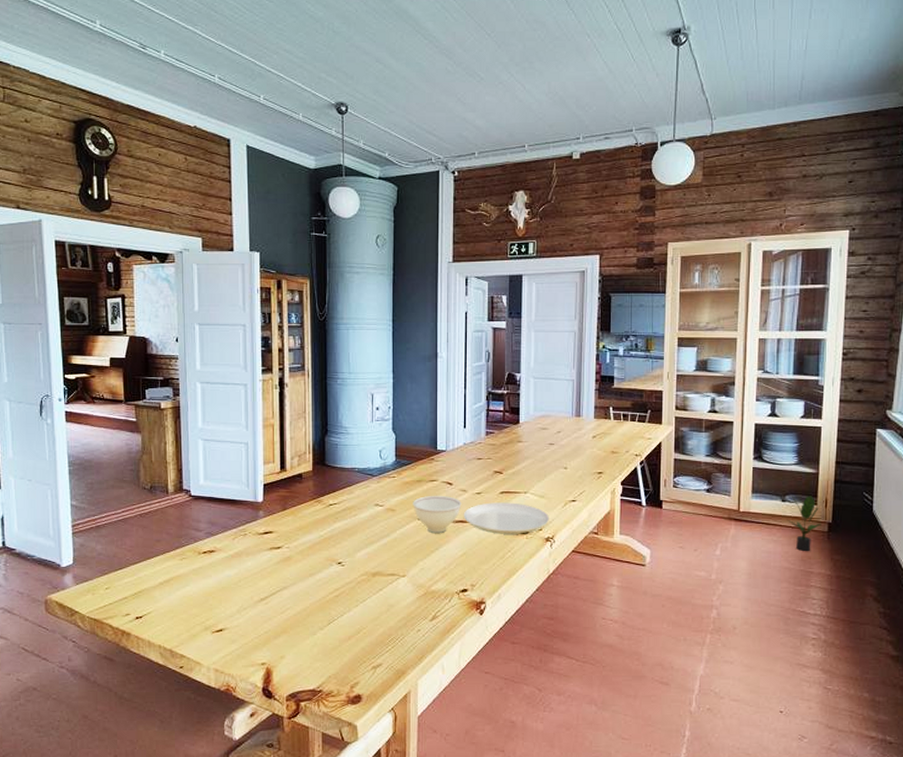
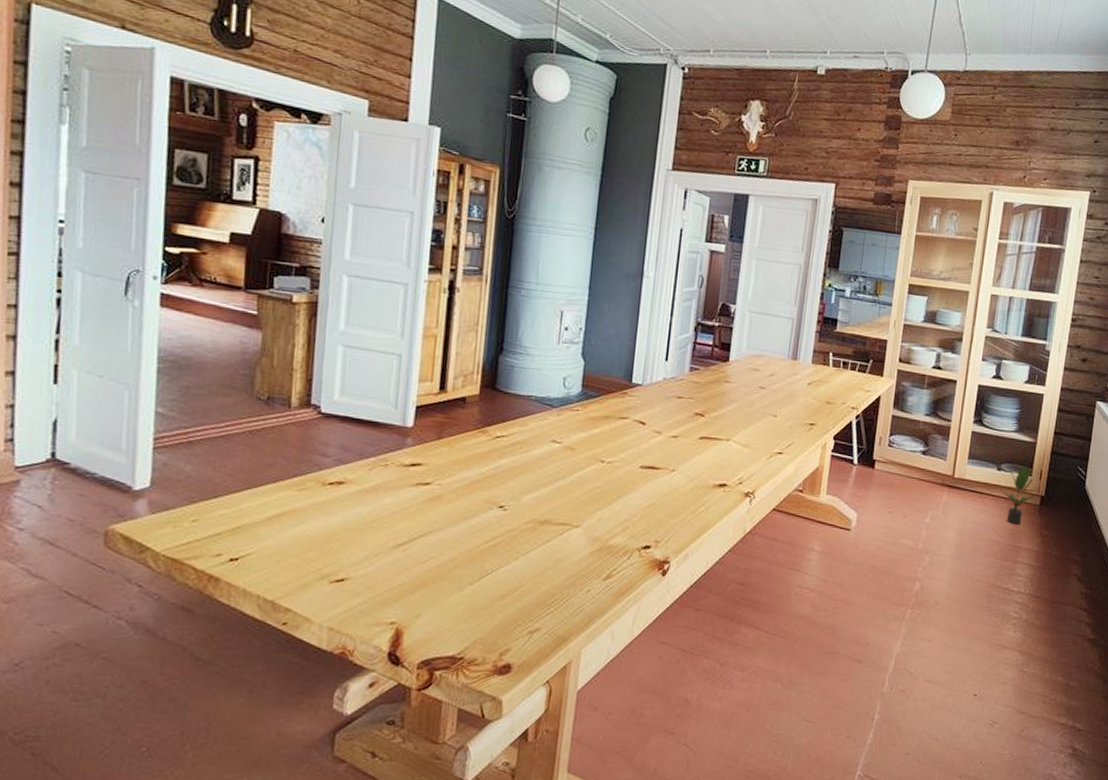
bowl: present [413,495,462,533] -> none [596,434,654,479]
plate: present [463,502,549,534] -> none [654,448,752,487]

